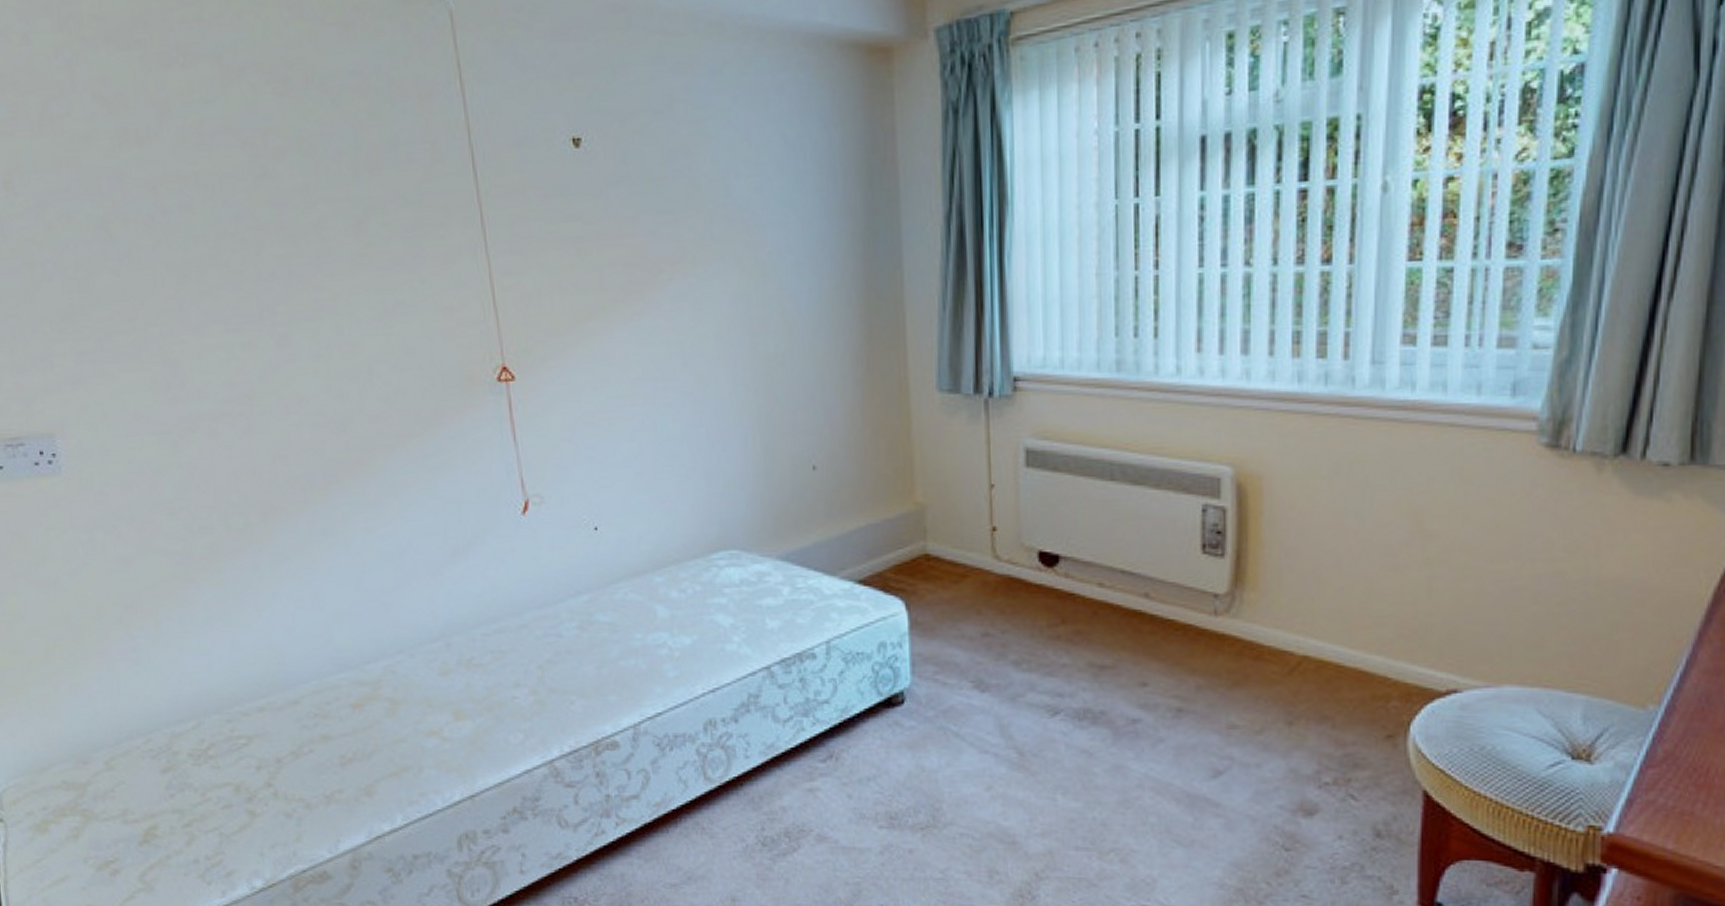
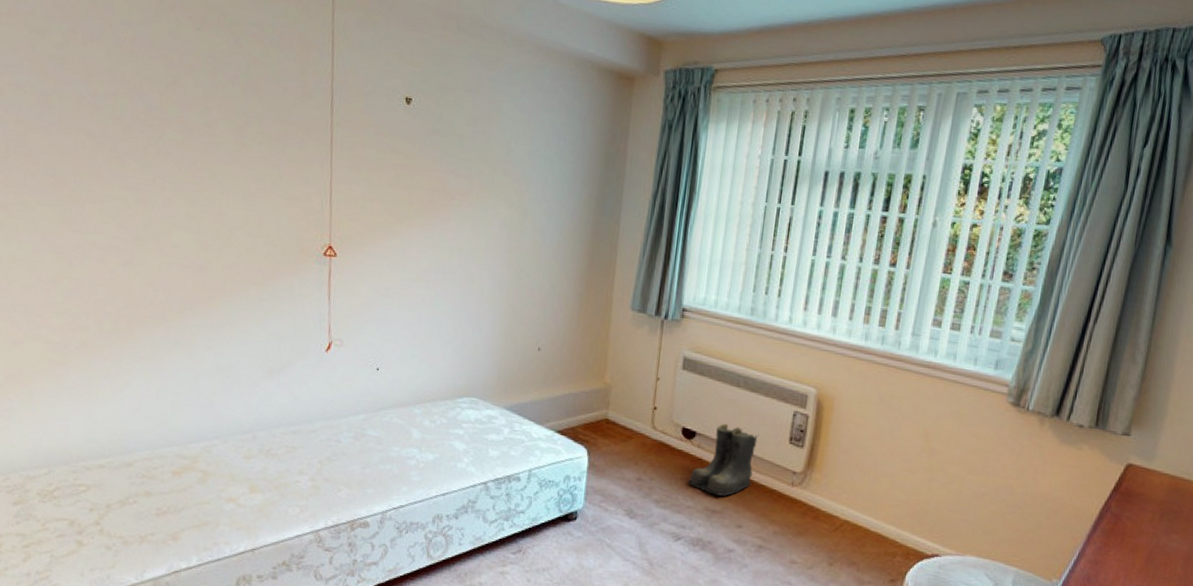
boots: none [1057,537,1155,643] -> present [687,423,759,496]

